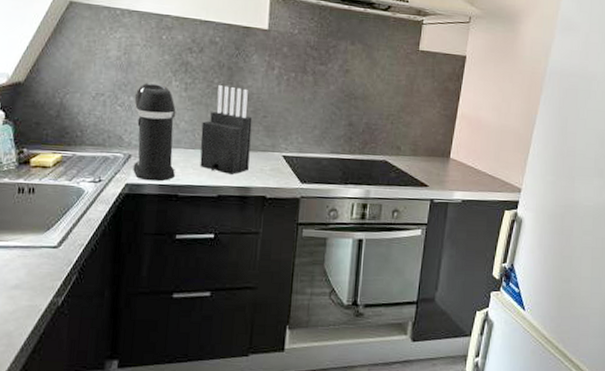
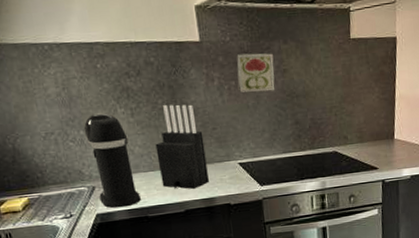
decorative tile: none [297,46,338,89] -> present [236,53,275,93]

